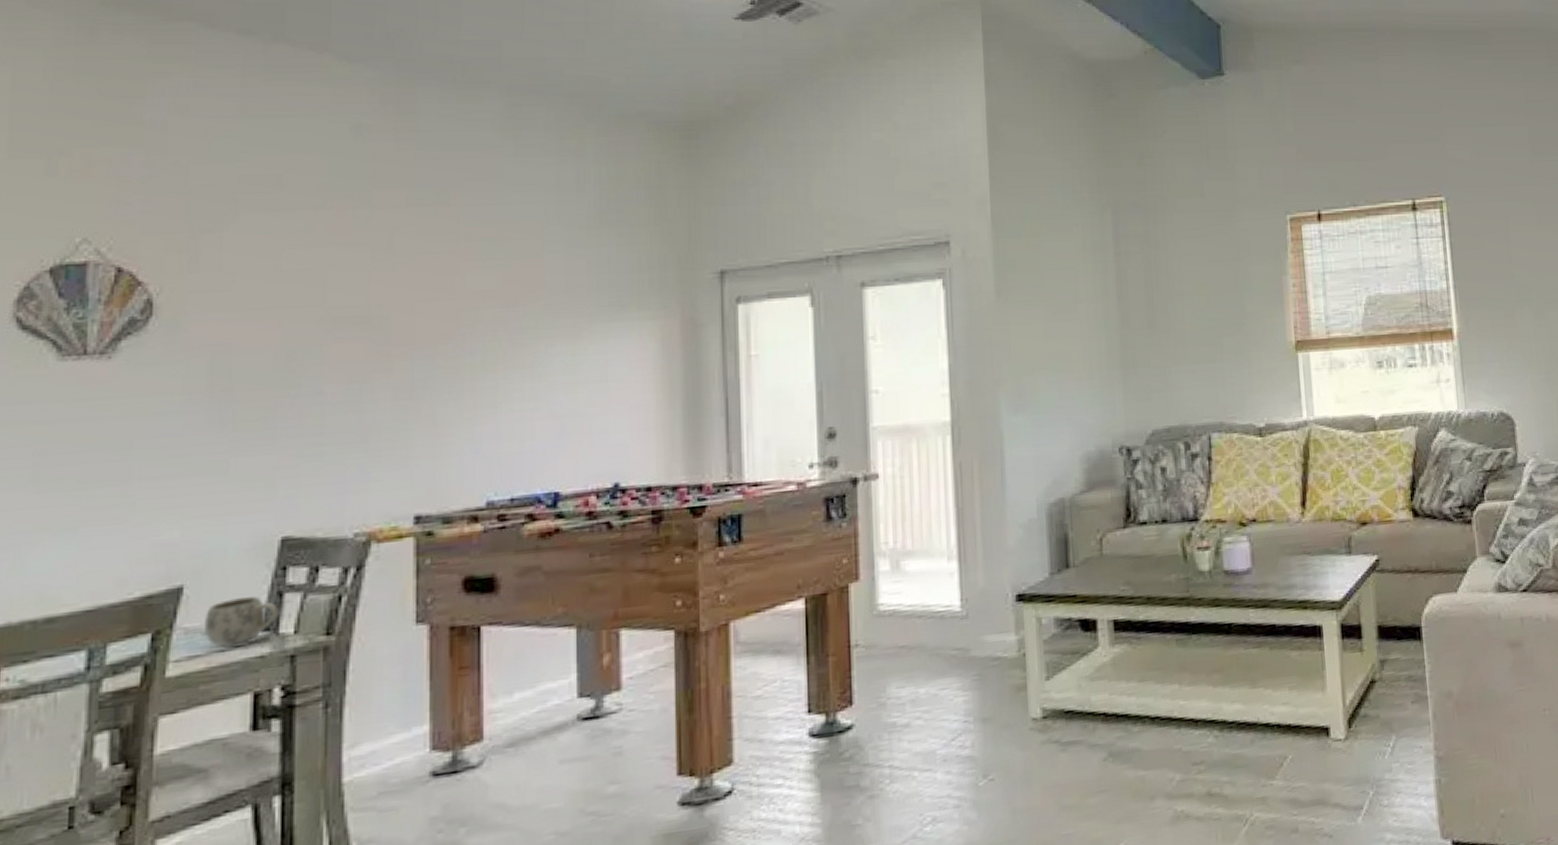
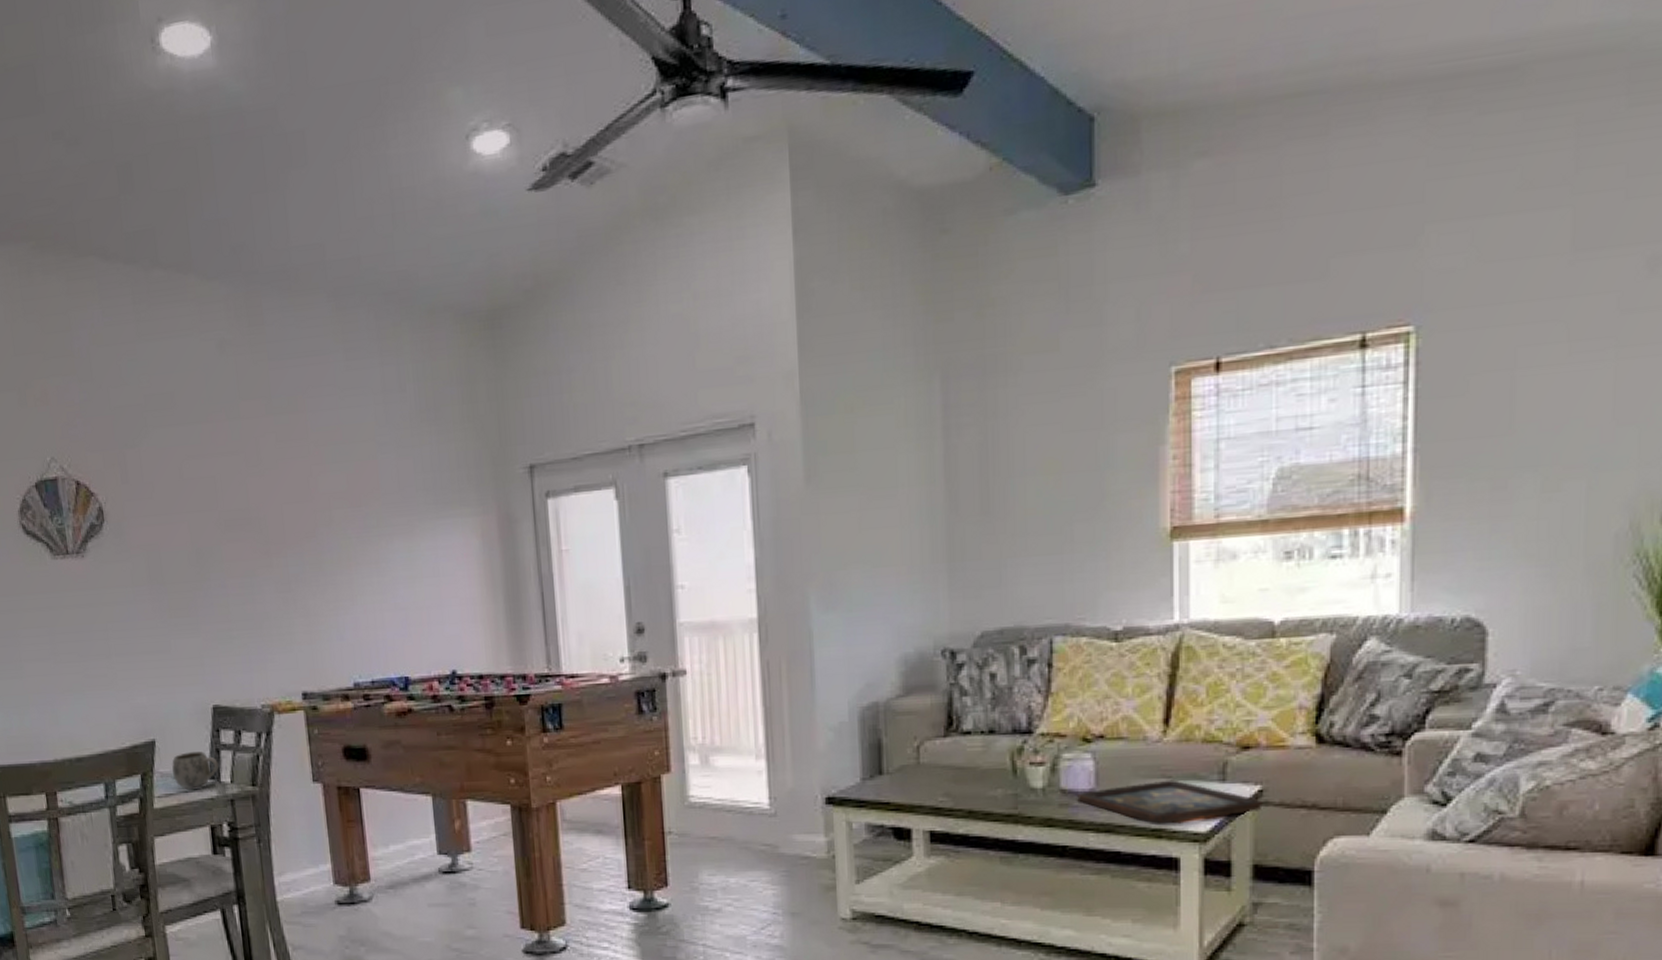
decorative tray: none [1238,555,1380,597] -> present [1077,779,1263,824]

